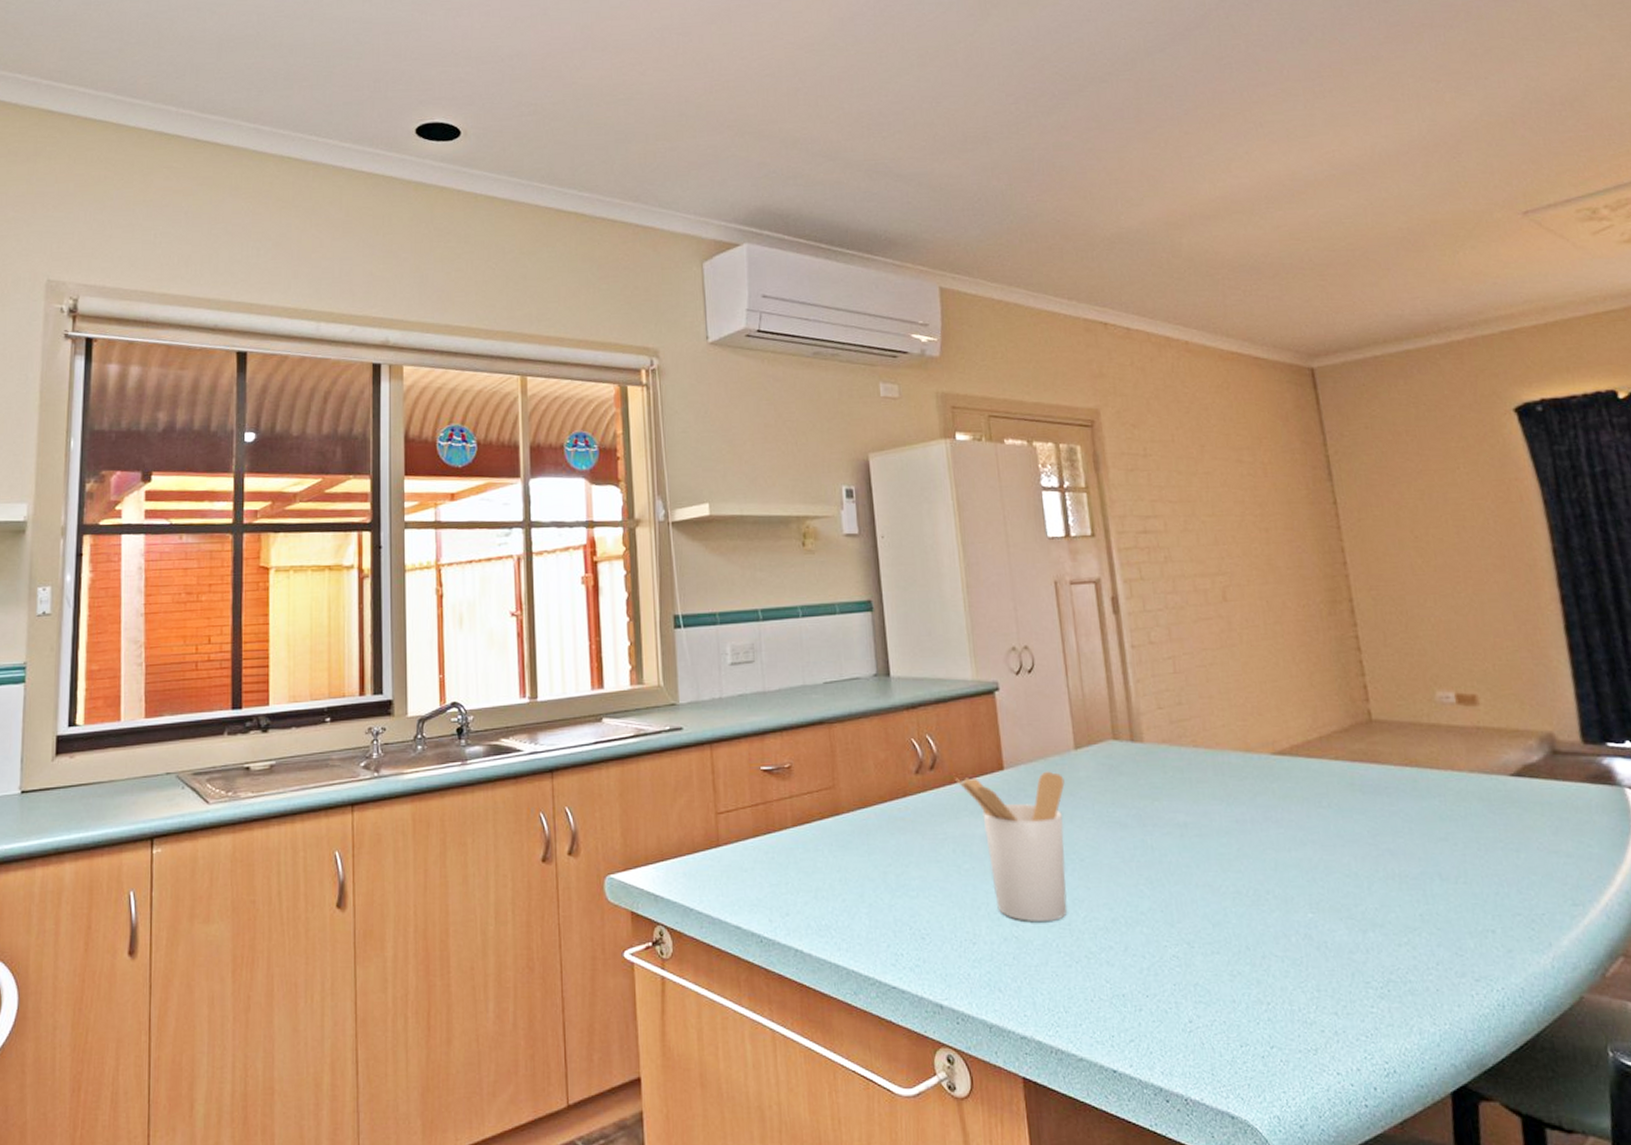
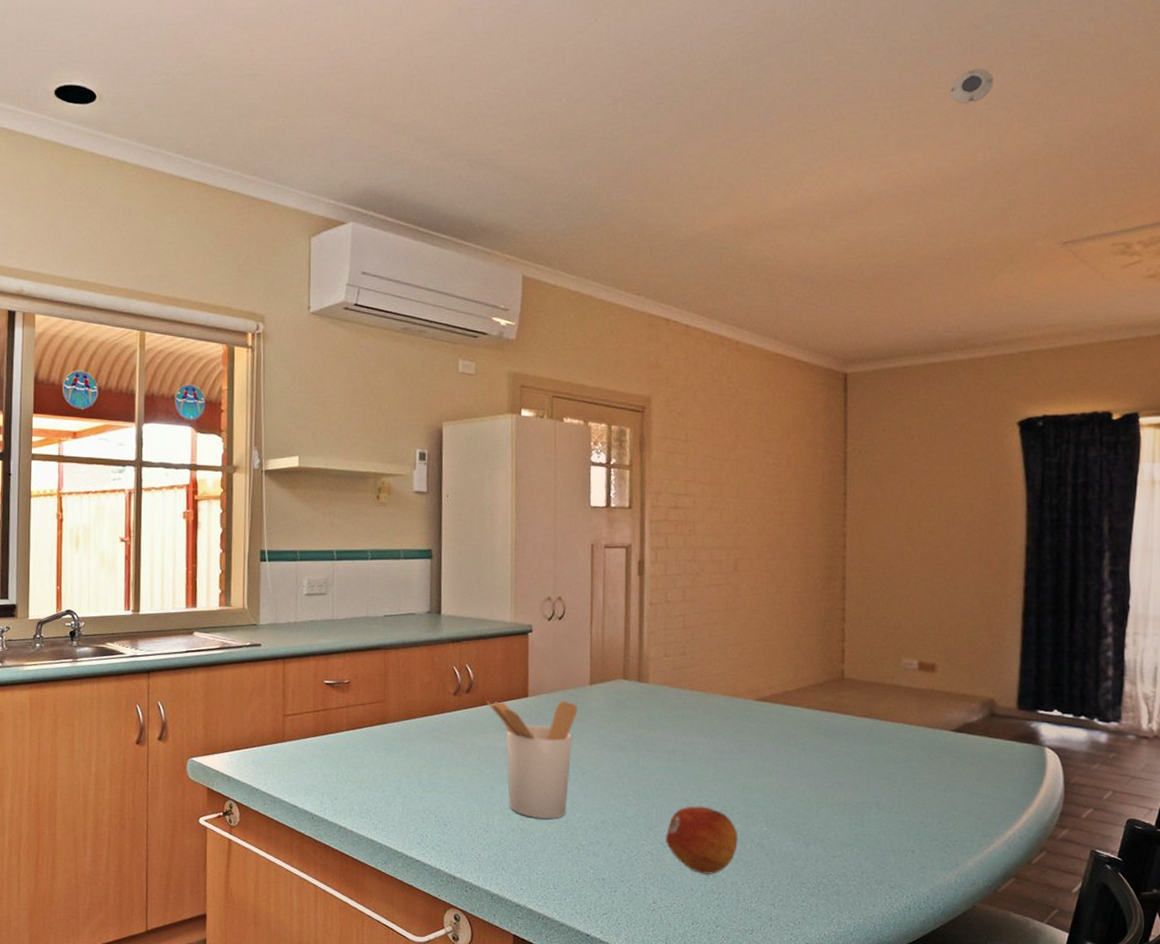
fruit: none [1191,892,1281,981] -> present [665,806,738,876]
smoke detector: none [1370,42,1416,79] -> present [950,68,994,104]

